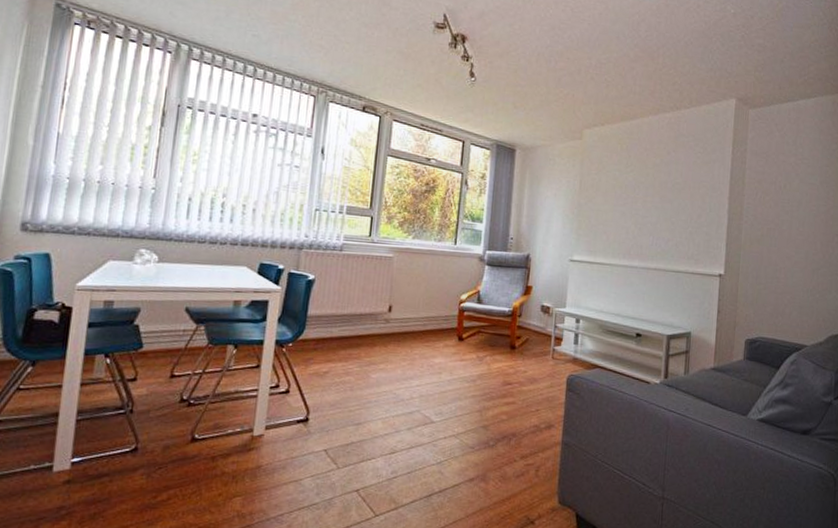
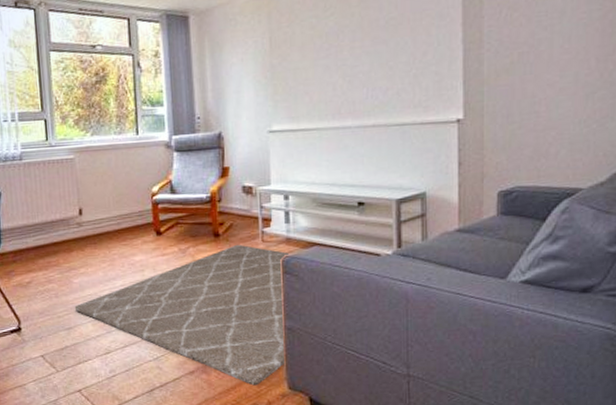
rug: none [367,358,574,498] -> present [74,244,289,386]

